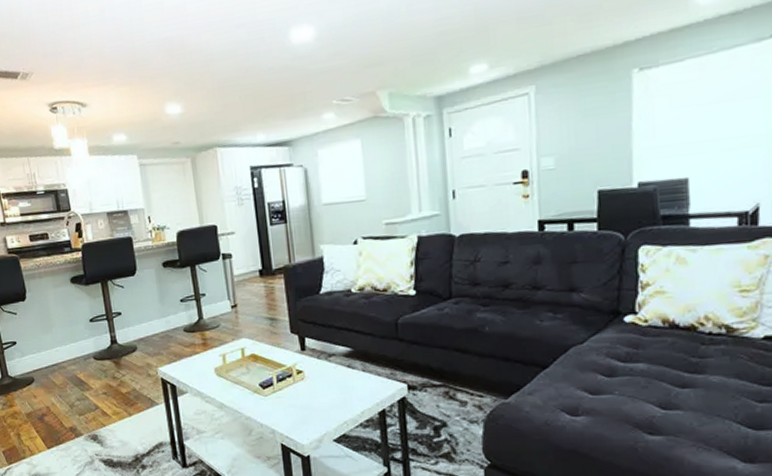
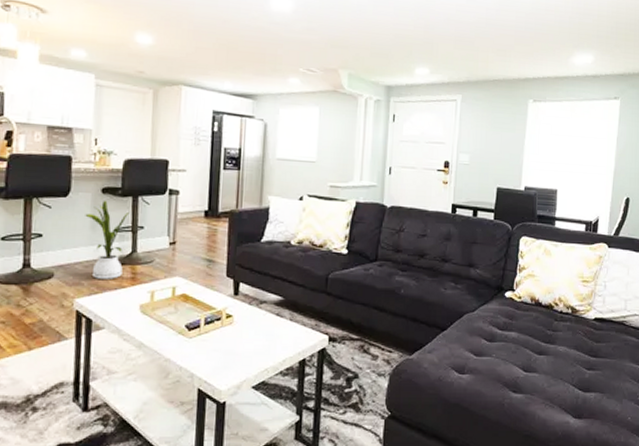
house plant: none [152,273,194,348] -> present [85,200,130,279]

